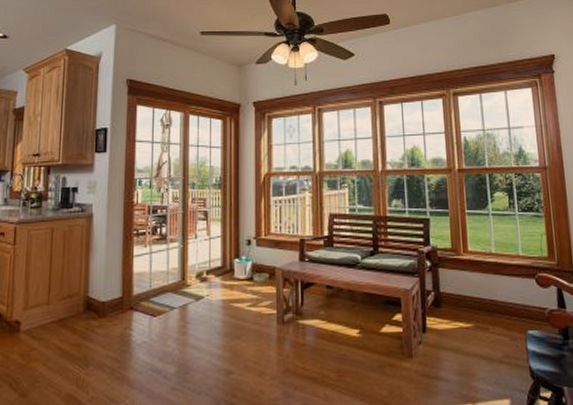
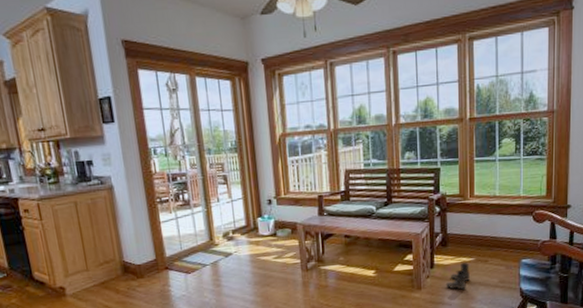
boots: none [440,329,469,363] -> present [445,262,470,290]

